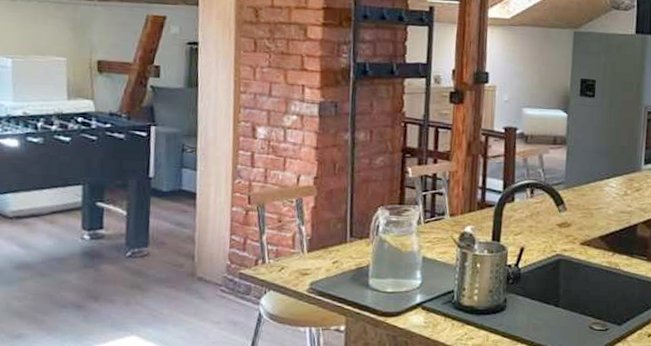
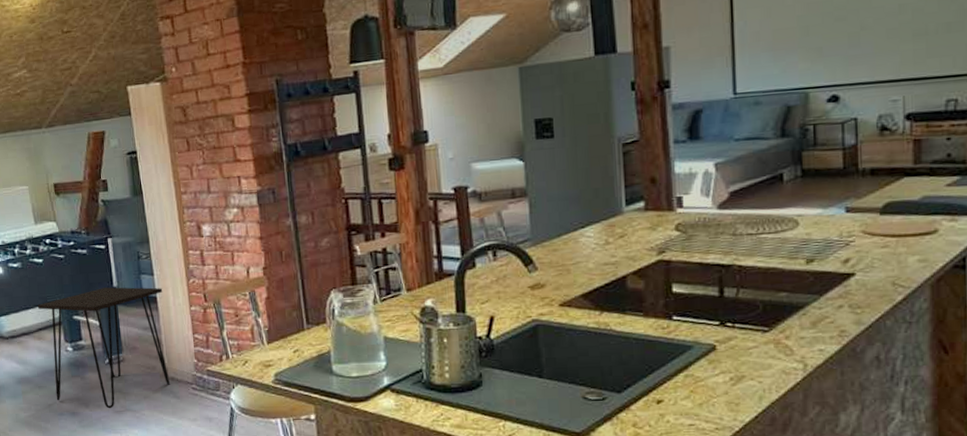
desk: none [55,176,204,305] -> present [37,287,171,409]

